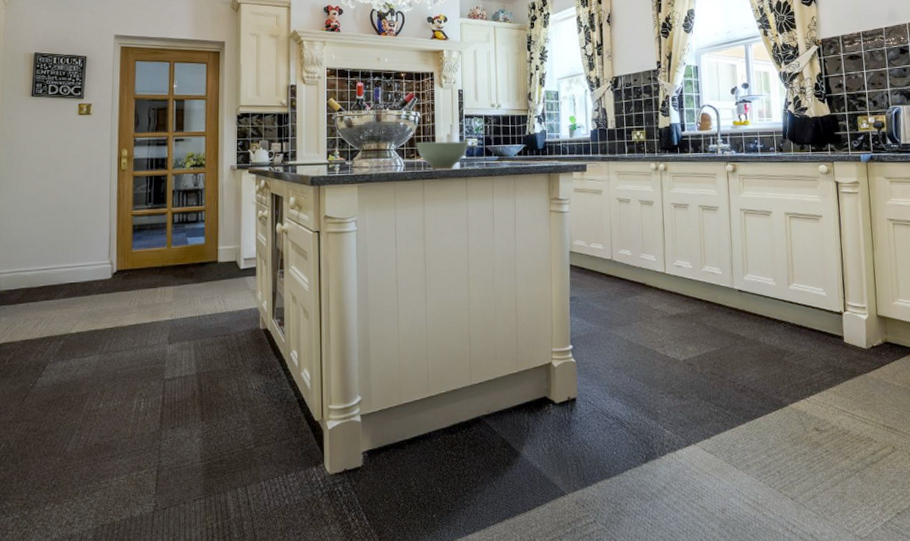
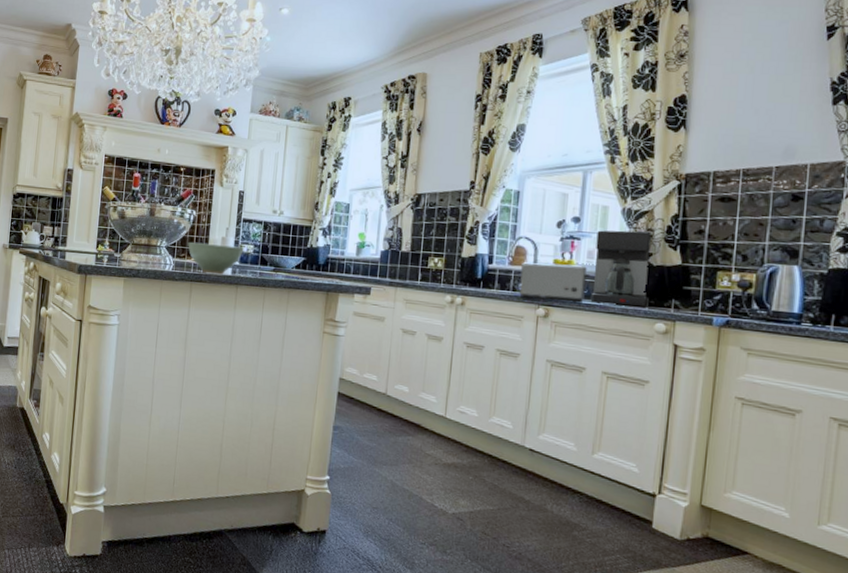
toaster: none [708,124,764,159] -> present [519,262,591,304]
coffee maker: none [763,89,810,156] -> present [590,230,651,308]

